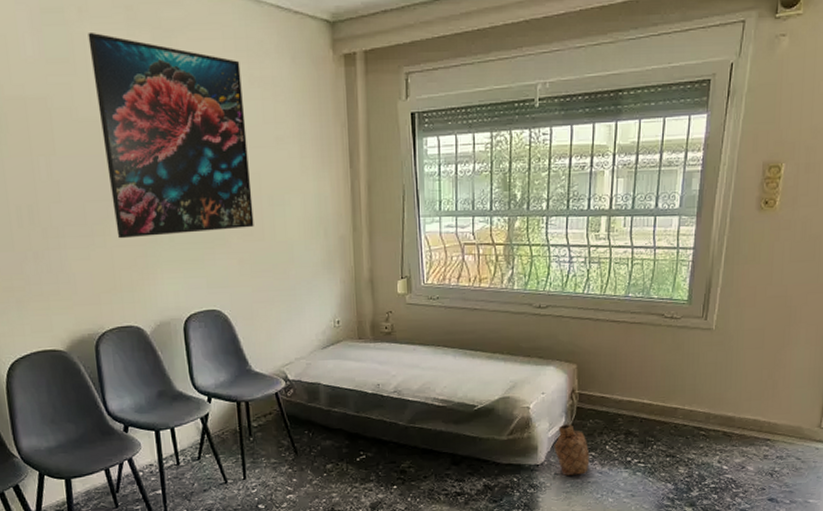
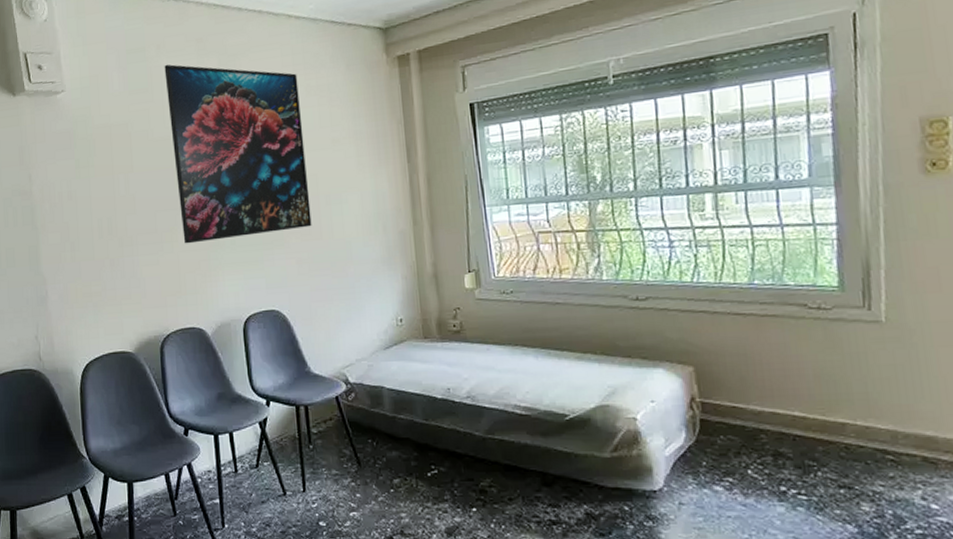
basket: present [554,424,590,476] -> none [674,440,727,506]

